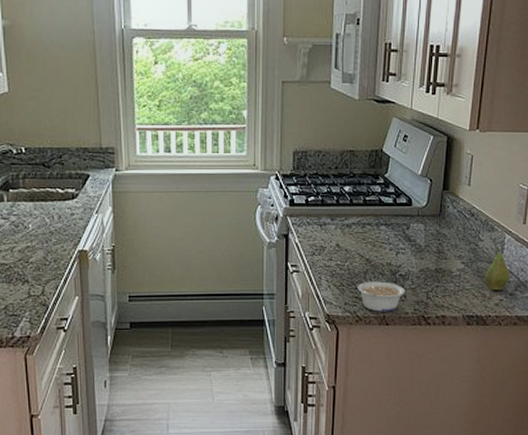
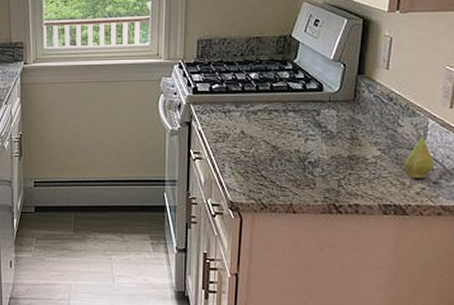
legume: present [358,281,405,312] -> none [263,168,315,199]

